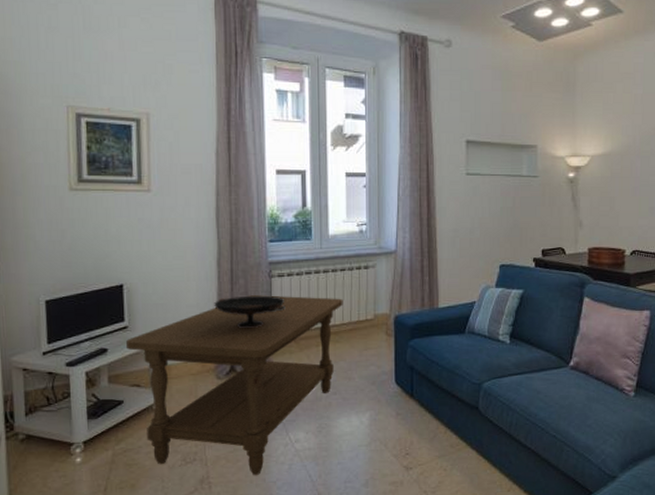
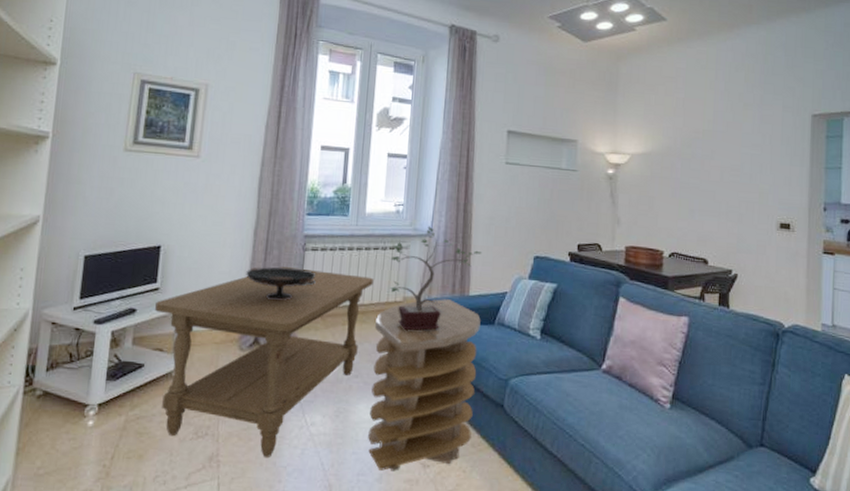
side table: none [348,313,451,477] -> present [368,299,481,471]
potted plant: none [359,243,448,347] -> present [389,226,481,332]

